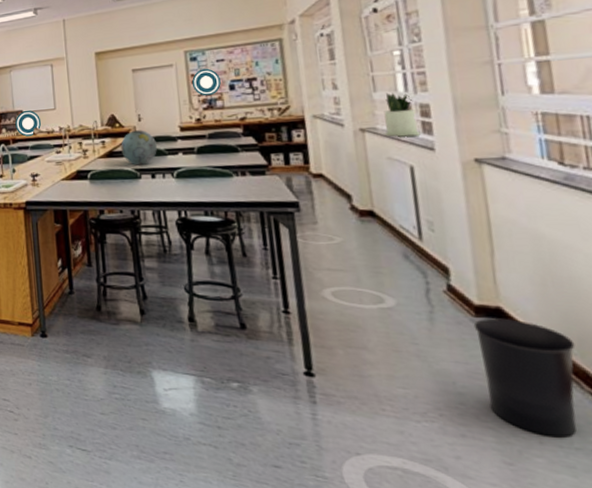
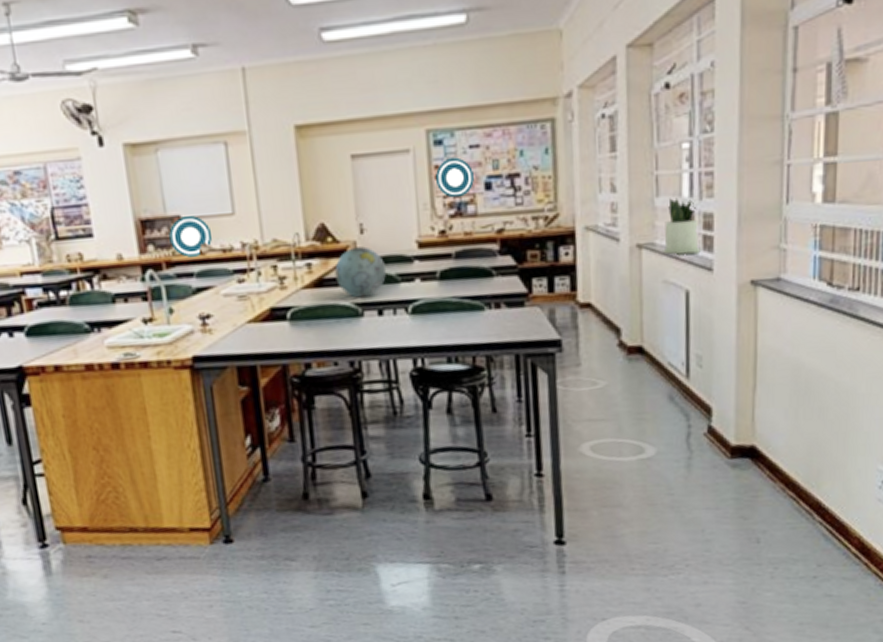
waste bin: present [473,317,577,438] -> none [728,456,814,570]

